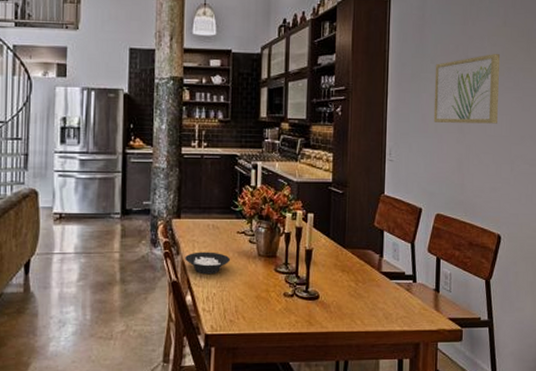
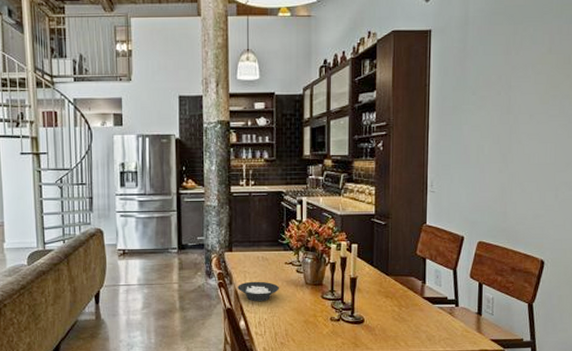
wall art: present [433,54,500,124] -> none [475,82,544,153]

